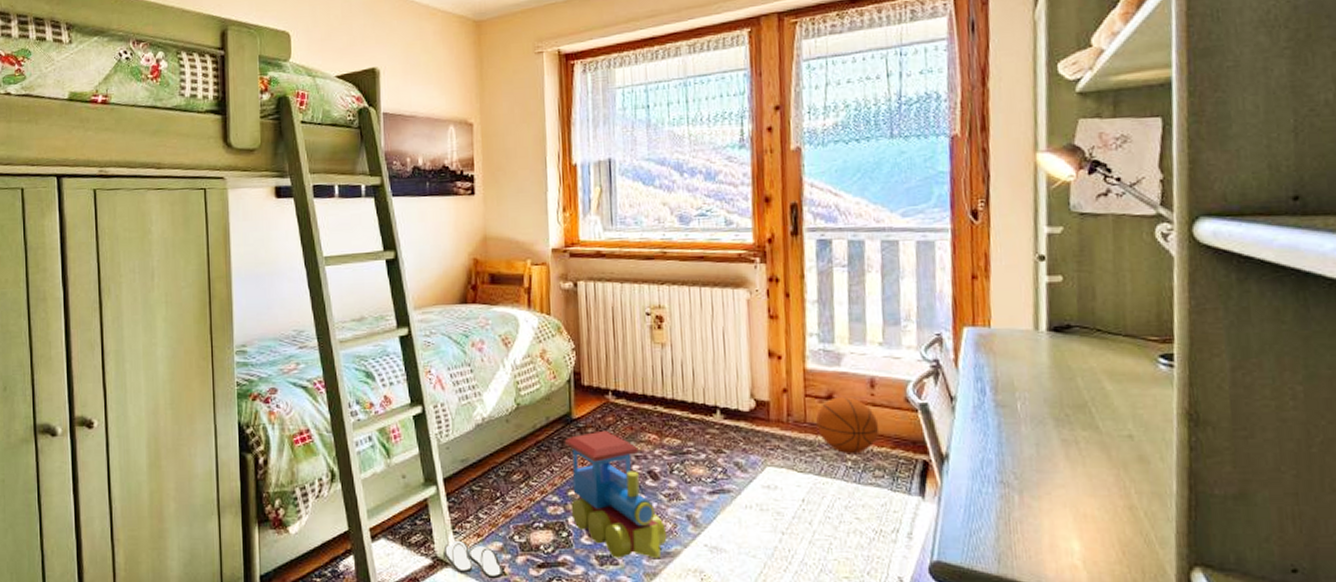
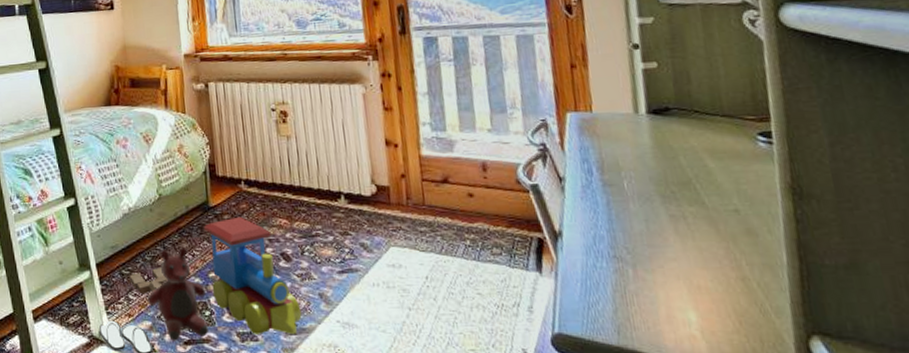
toy blocks: none [480,484,523,513] -> present [129,268,168,295]
teddy bear: none [498,463,565,564] -> present [147,248,208,341]
basketball: present [816,396,879,455] -> none [434,180,494,234]

